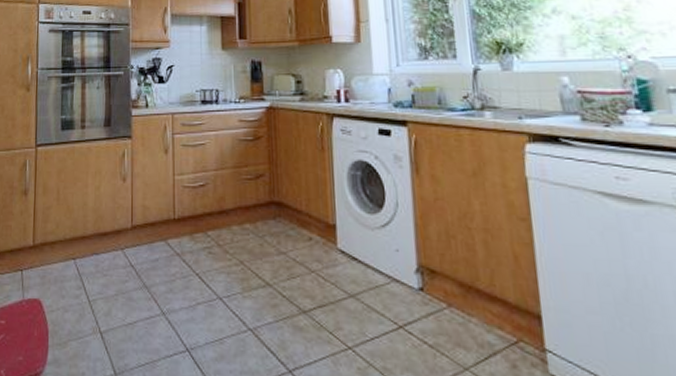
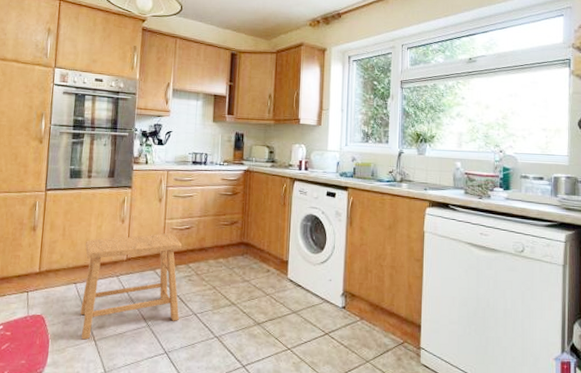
stool: none [82,193,200,331] -> present [80,233,182,340]

